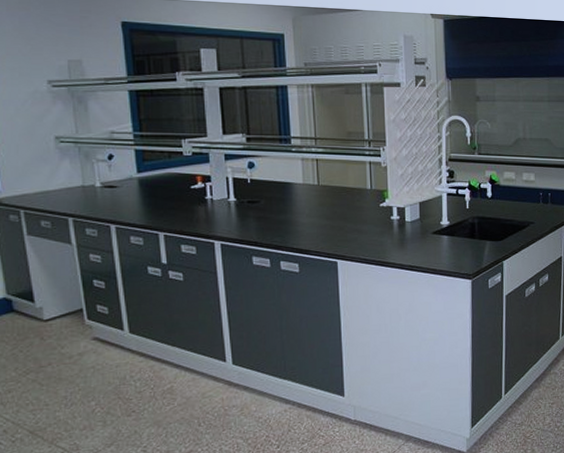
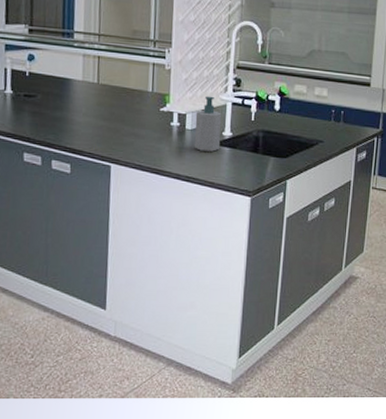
soap bottle: none [414,189,439,241] -> present [194,96,222,152]

